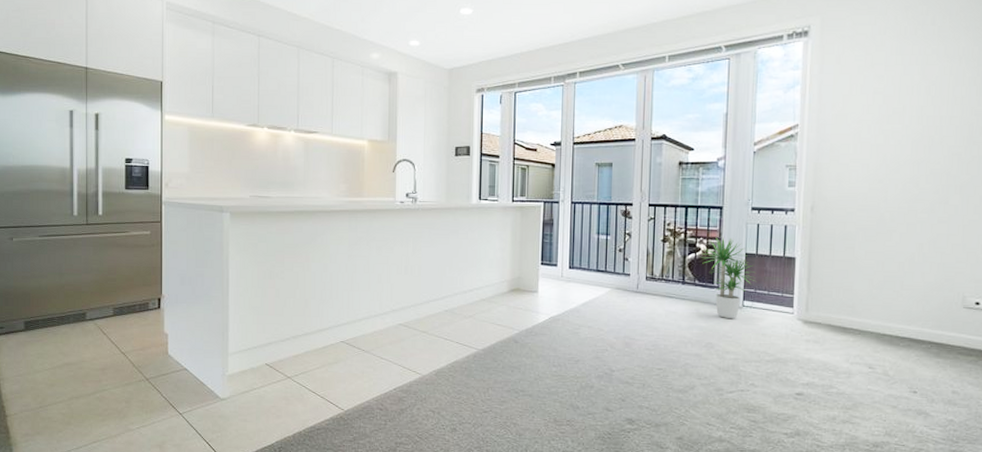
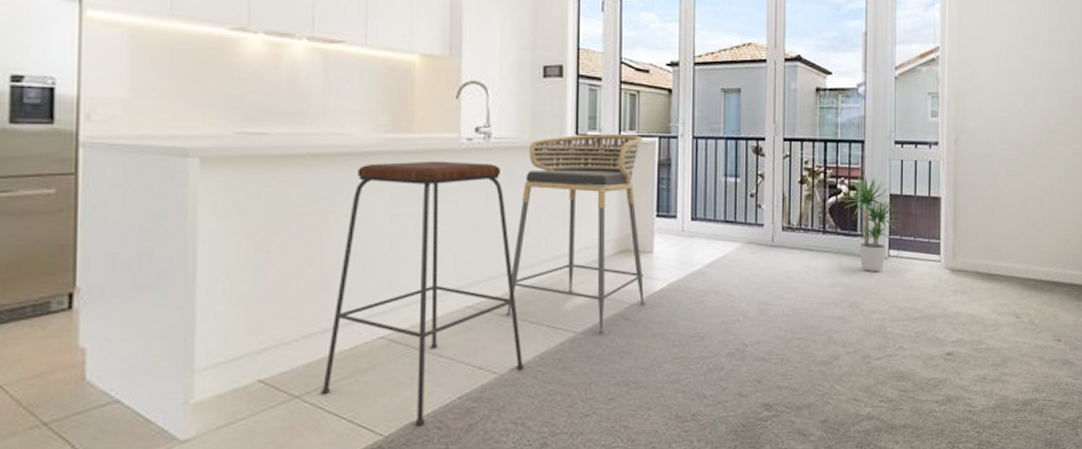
bar stool: none [304,217,439,407] -> present [321,160,524,427]
bar stool: none [426,199,531,352] -> present [505,133,645,334]

